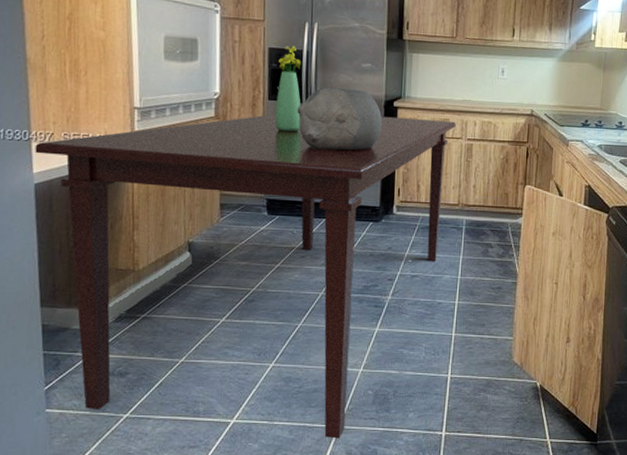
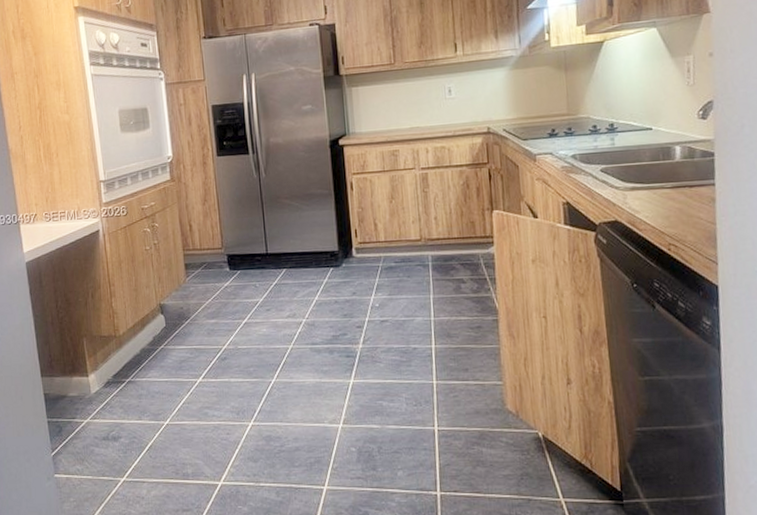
dining table: present [35,113,456,439] -> none [23,152,407,501]
bouquet: present [275,45,301,133] -> none [222,99,250,186]
bowl: present [297,87,383,151] -> none [245,133,331,199]

